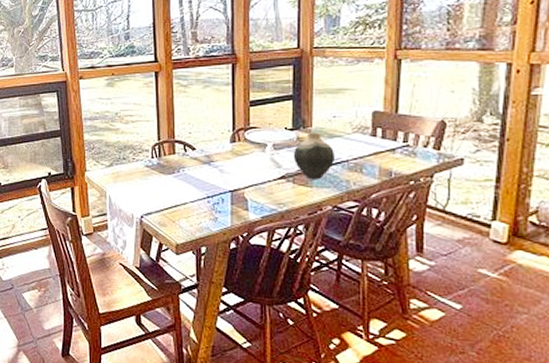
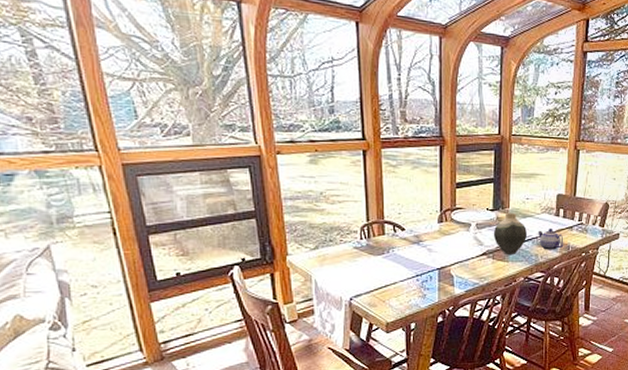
teapot: none [348,150,384,176] -> present [538,227,564,250]

